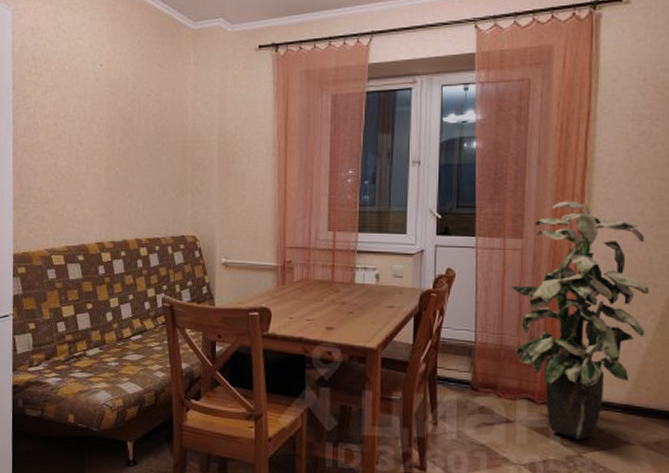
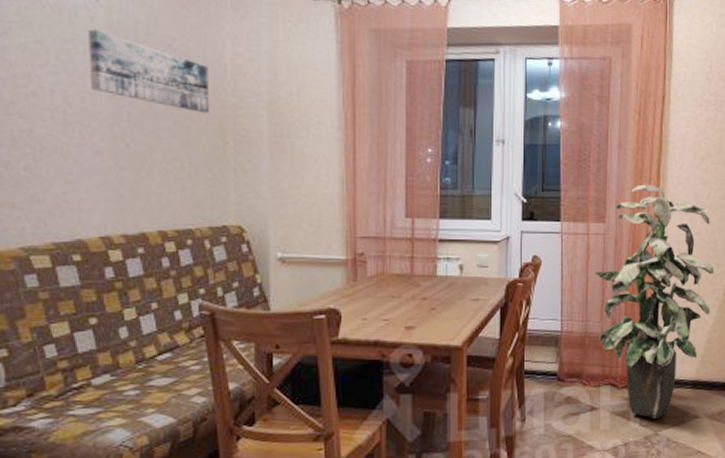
wall art: none [94,87,175,147] -> present [88,29,209,114]

